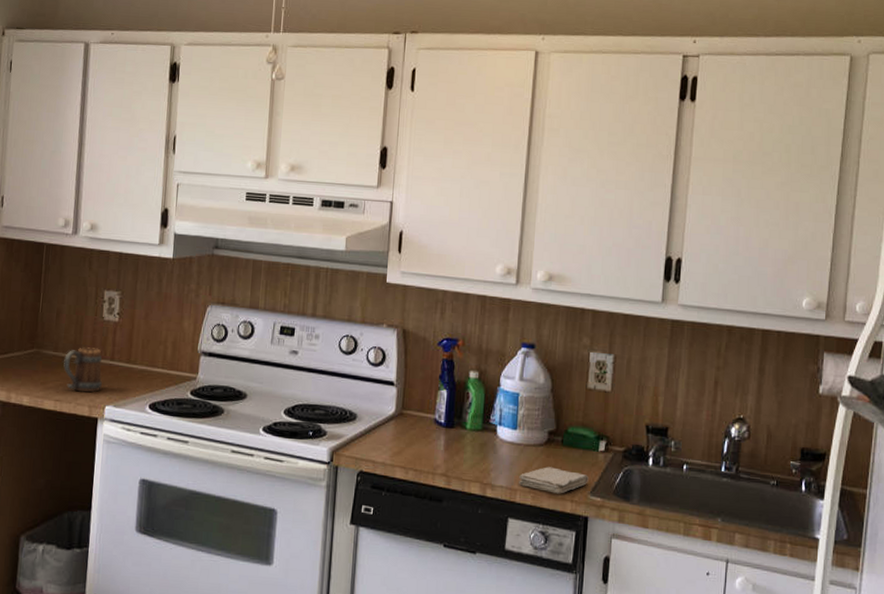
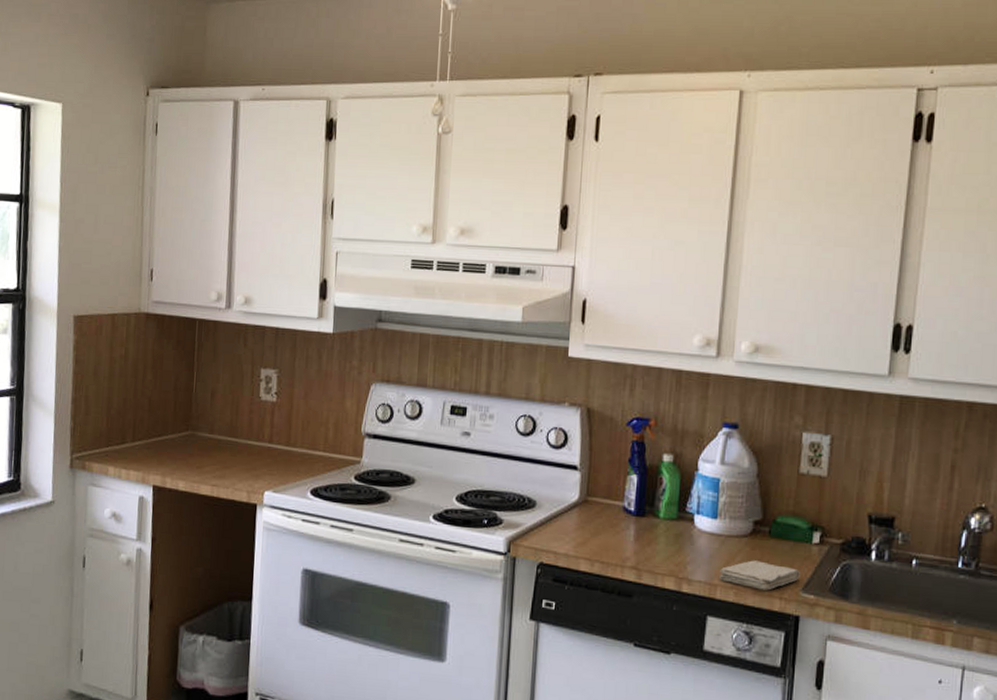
mug: present [63,347,102,393] -> none [220,429,260,477]

